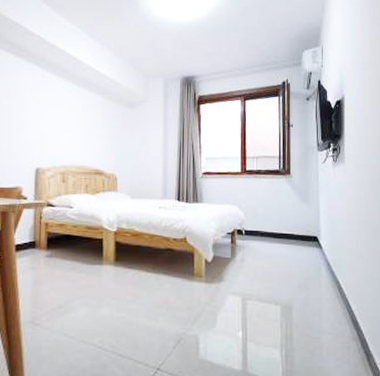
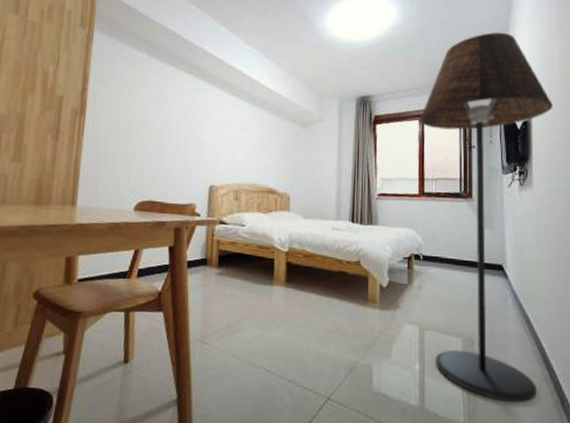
floor lamp: none [241,14,363,361] -> present [420,32,553,403]

